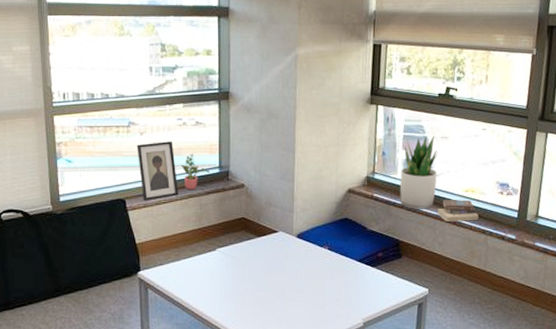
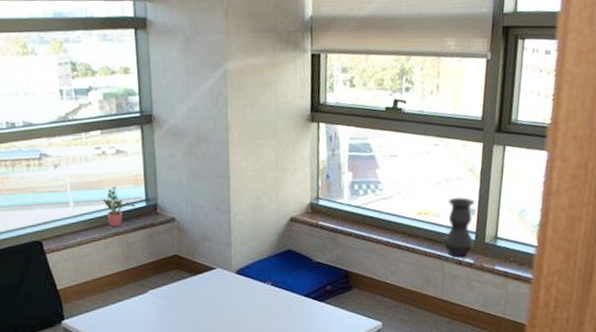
picture frame: present [137,141,179,201] -> none [51,173,102,242]
planter: present [399,136,438,209] -> none [346,155,388,237]
books: present [437,199,479,222] -> none [388,223,434,248]
vase: none [488,178,518,234] -> present [444,197,475,258]

